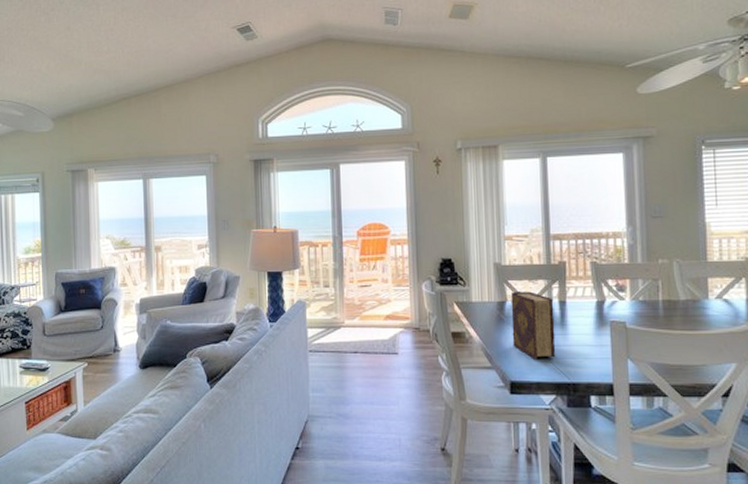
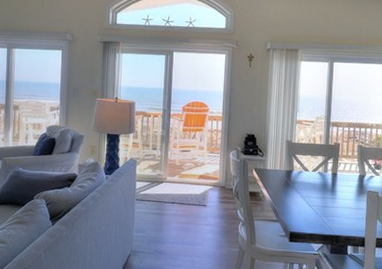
diary: present [510,291,556,360] -> none [294,164,328,216]

